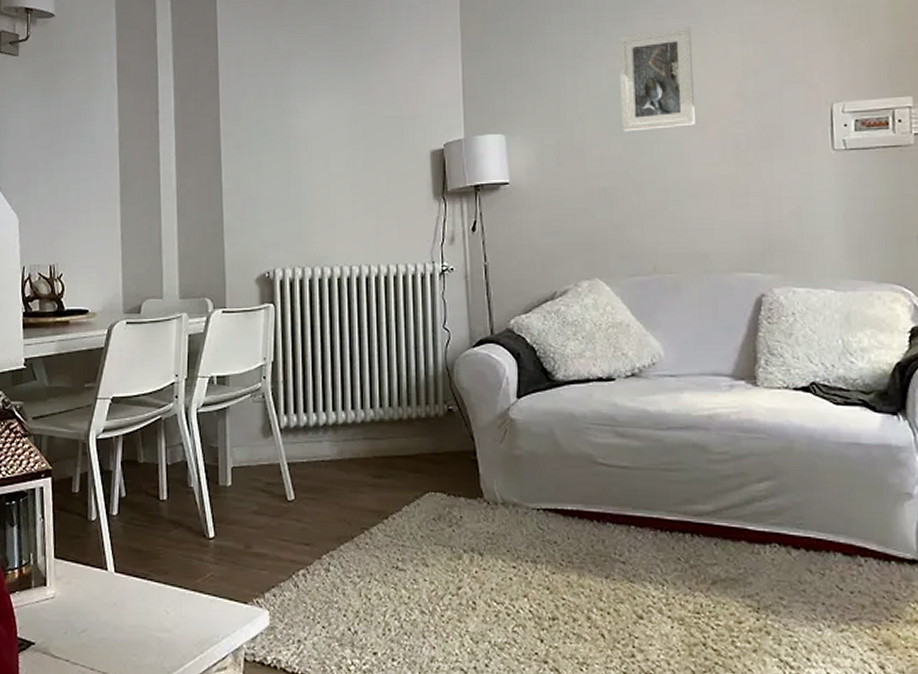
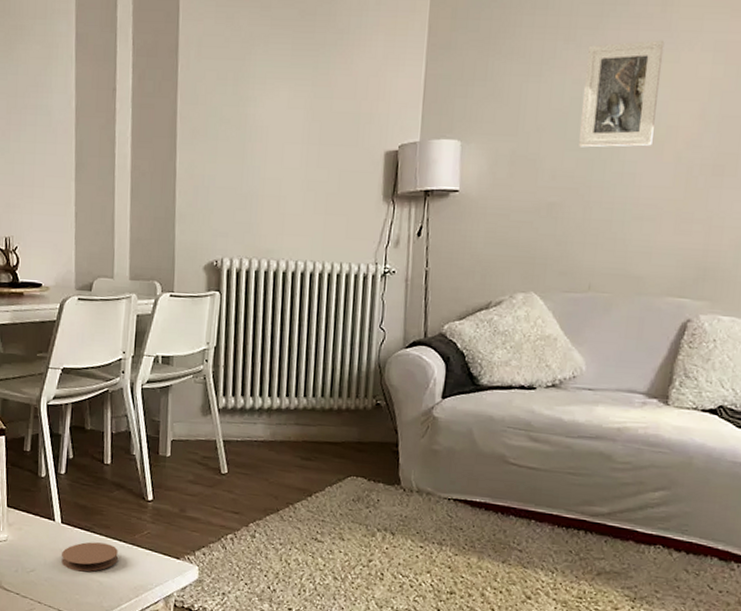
coaster: none [116,591,180,628] -> present [61,542,119,572]

